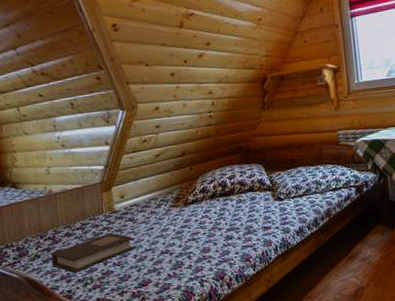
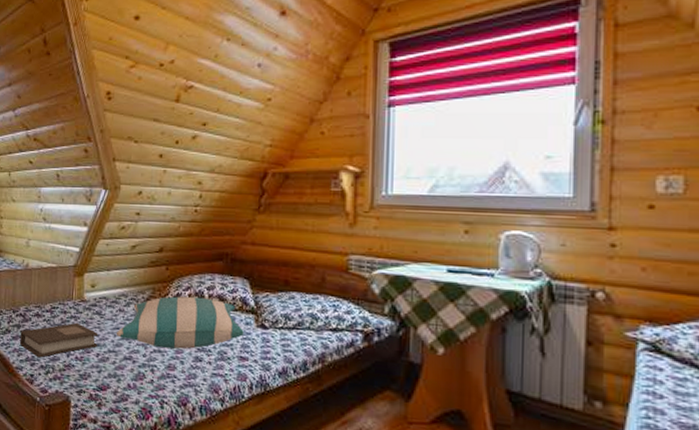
pillow: none [150,186,265,237] -> present [116,296,244,349]

